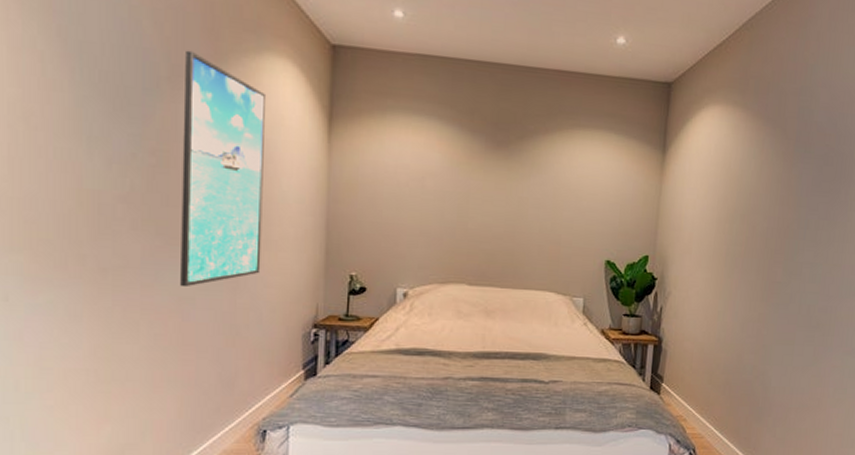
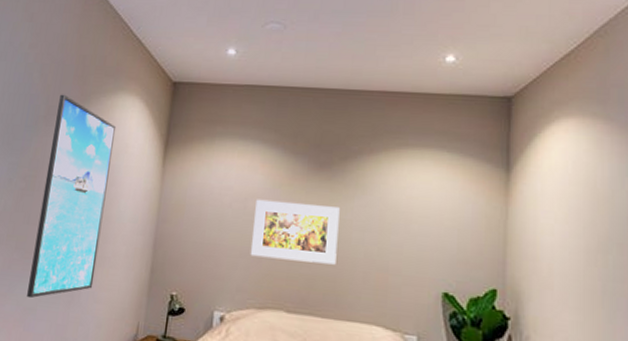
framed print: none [430,177,517,240] -> present [250,199,340,265]

